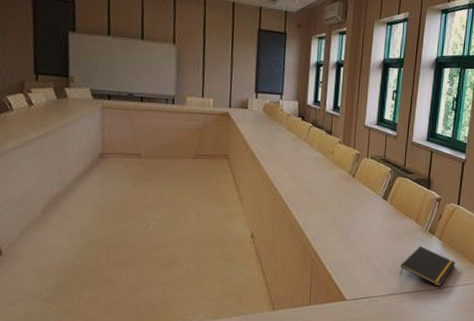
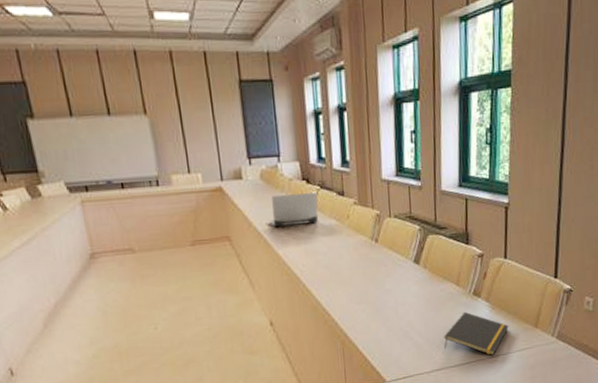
laptop computer: none [265,126,309,154] -> present [270,191,319,228]

